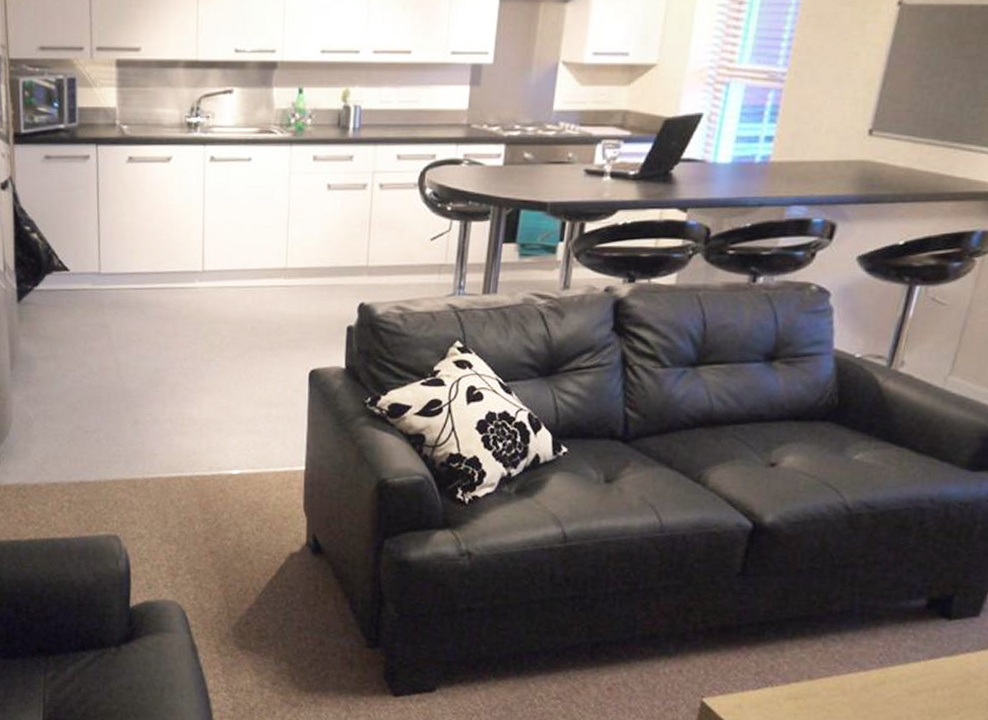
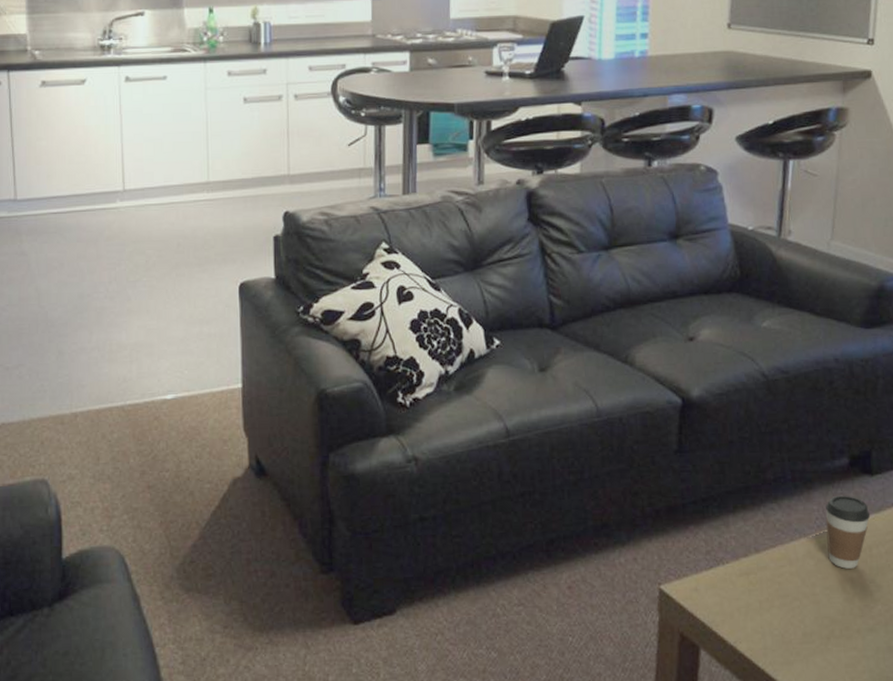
coffee cup: none [886,635,940,707] -> present [825,495,870,569]

